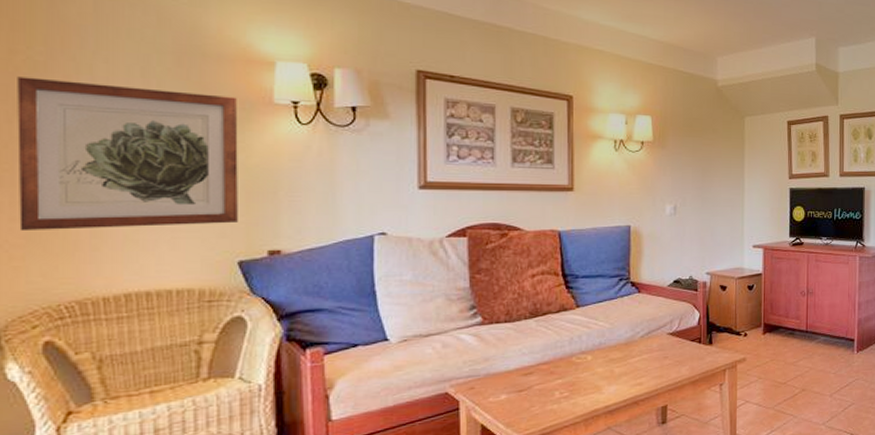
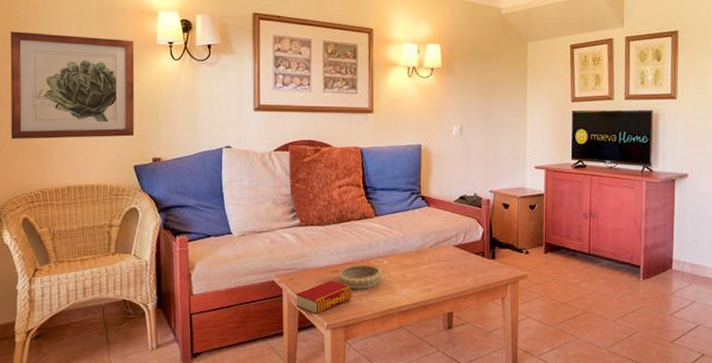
book: none [477,384,550,427] -> present [296,280,353,315]
decorative bowl: none [530,363,586,393] -> present [337,265,383,290]

